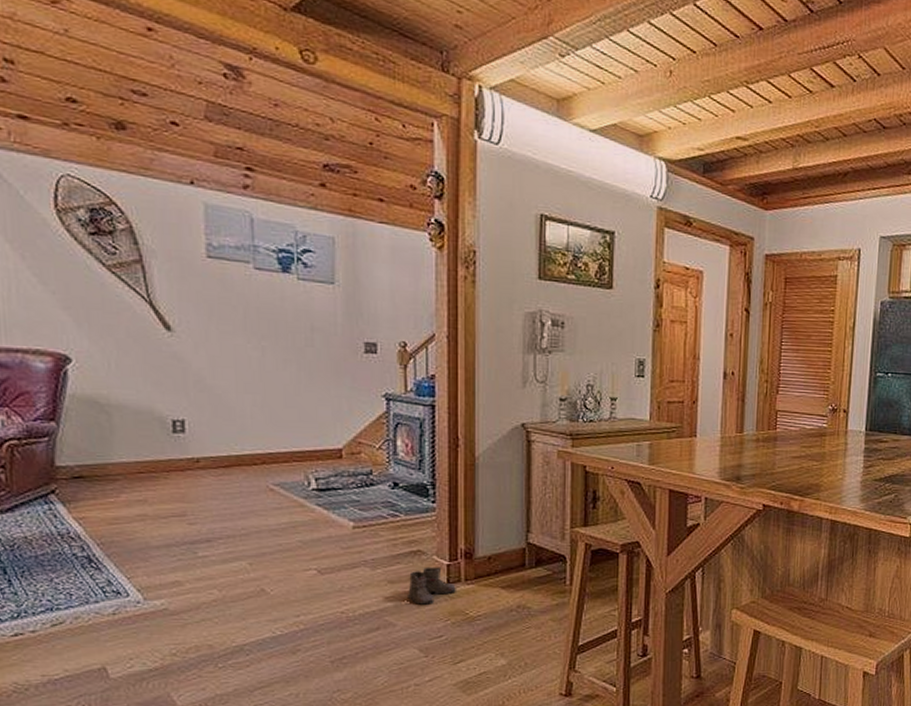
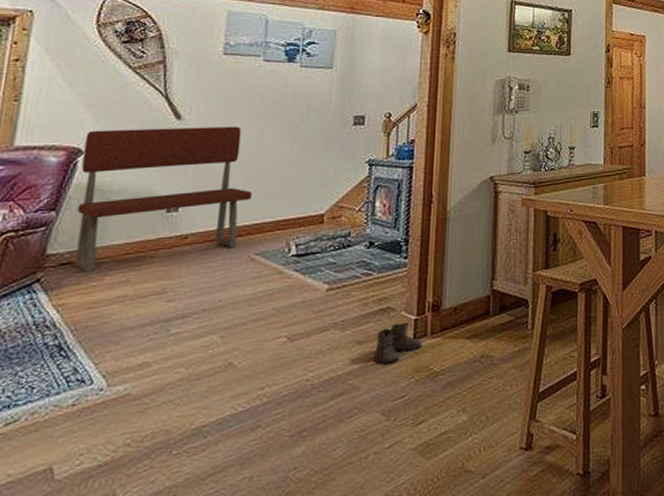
bench: none [70,336,263,488] -> present [75,126,253,273]

